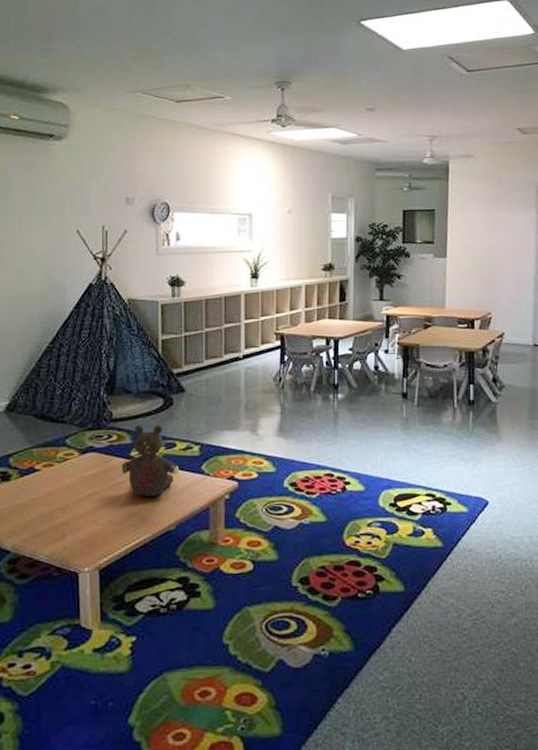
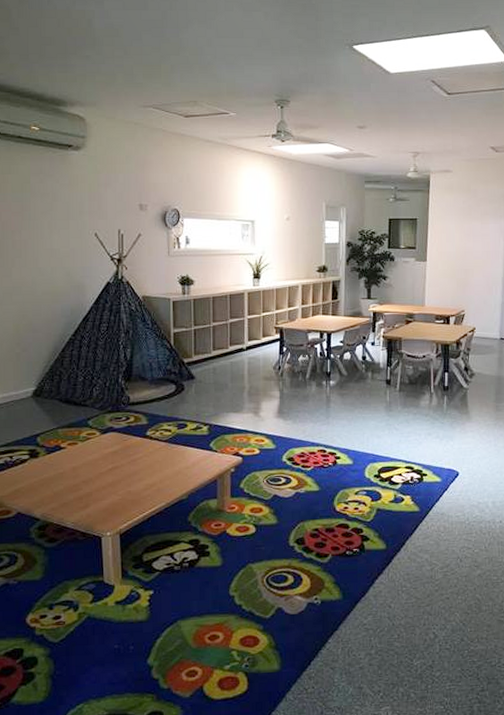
teddy bear: present [119,424,179,496] -> none [136,407,190,470]

